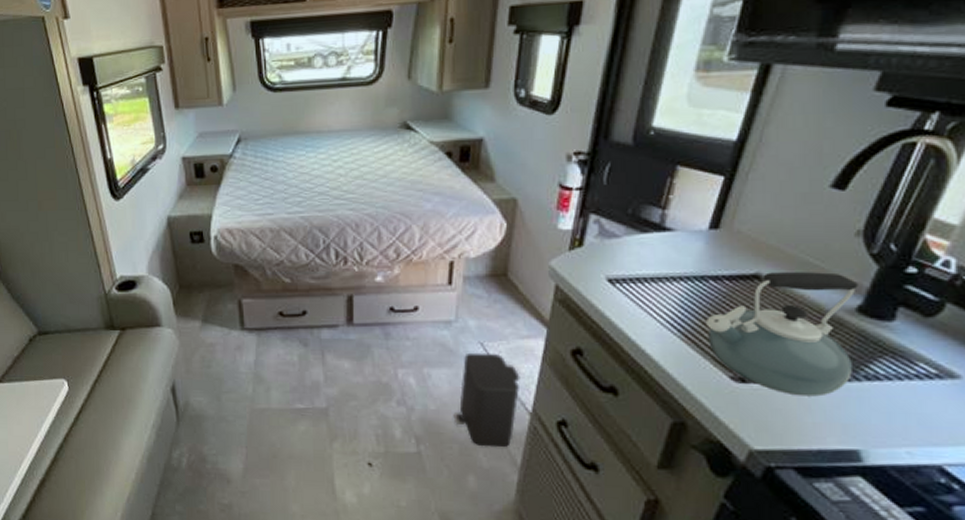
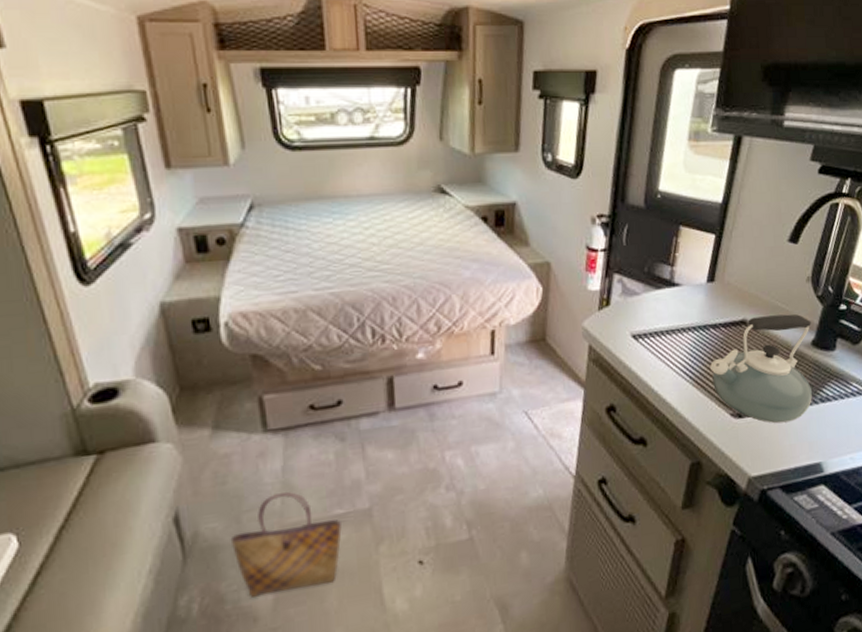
tote bag: none [212,382,301,465] -> present [230,492,342,597]
pedal bin: present [453,352,520,448] -> none [503,420,563,520]

